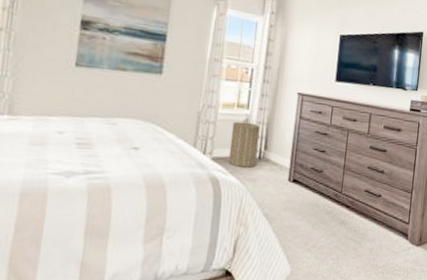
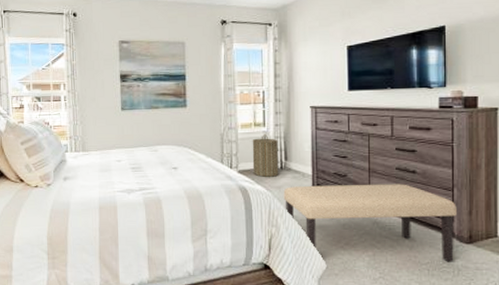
bench: none [257,180,413,265] -> present [283,184,457,262]

